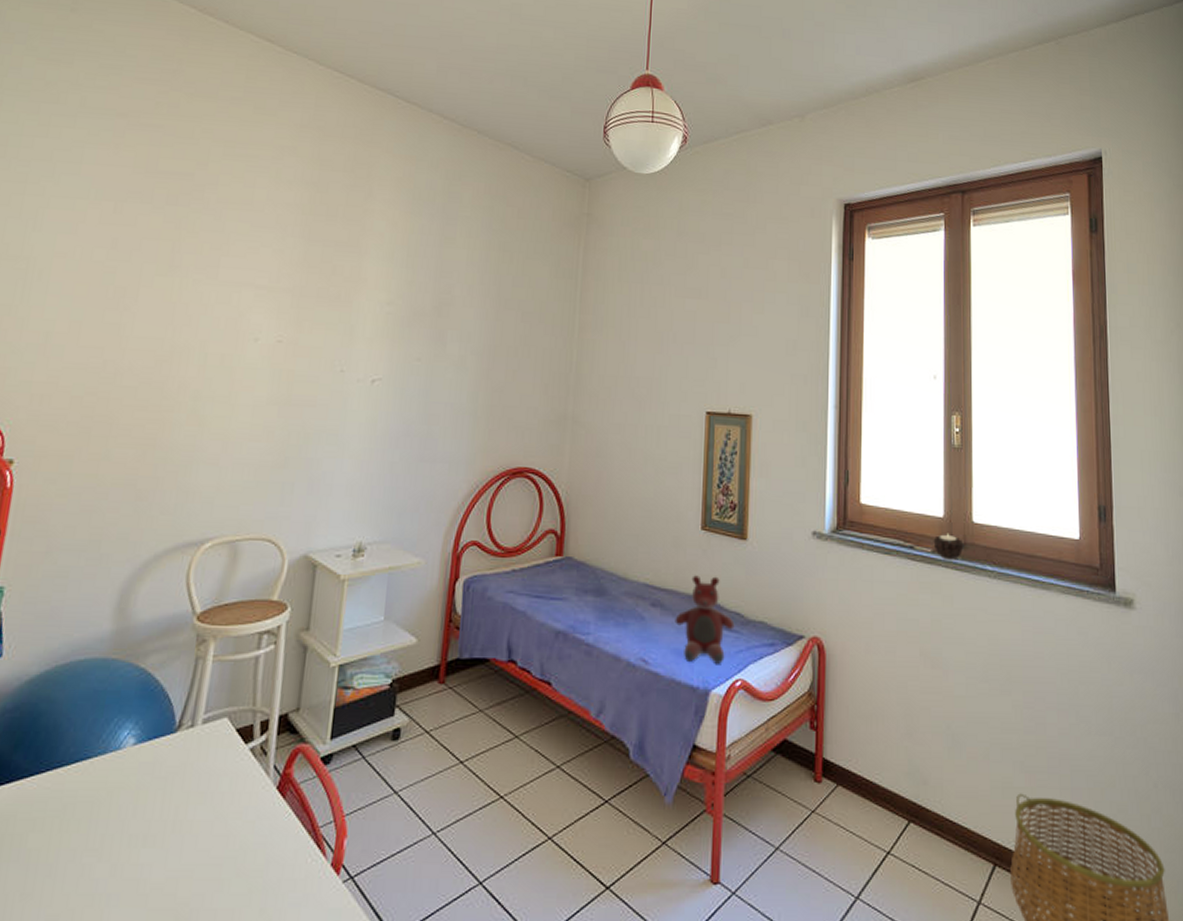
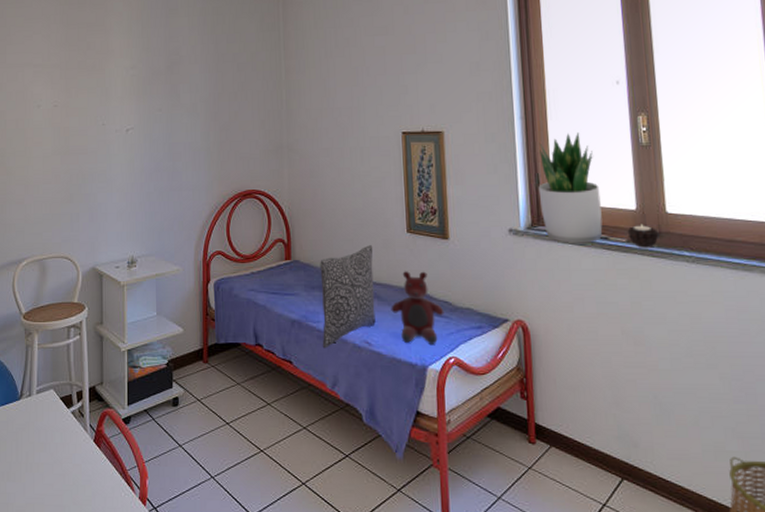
pillow: none [589,542,661,667] -> present [320,245,376,349]
planter: none [847,428,909,552] -> present [538,133,603,243]

